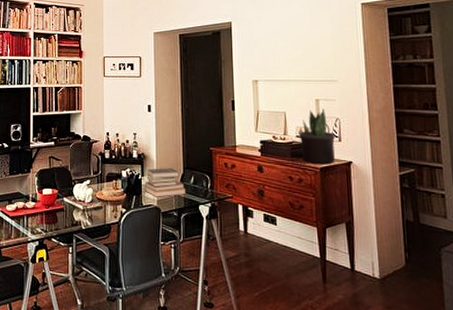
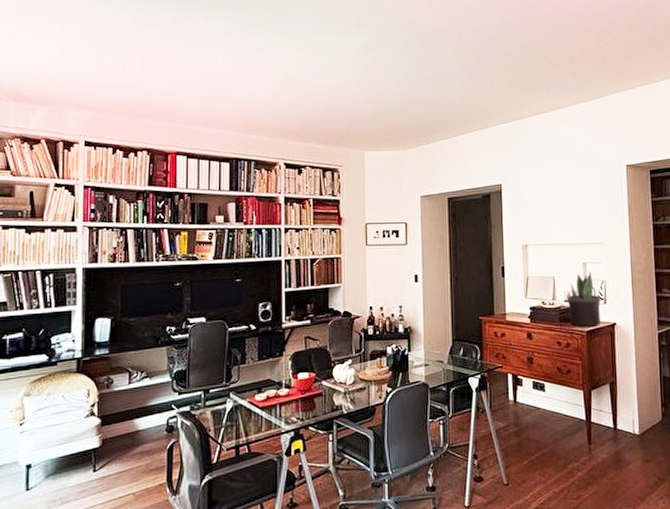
books: present [144,168,185,197] -> none [411,341,454,373]

